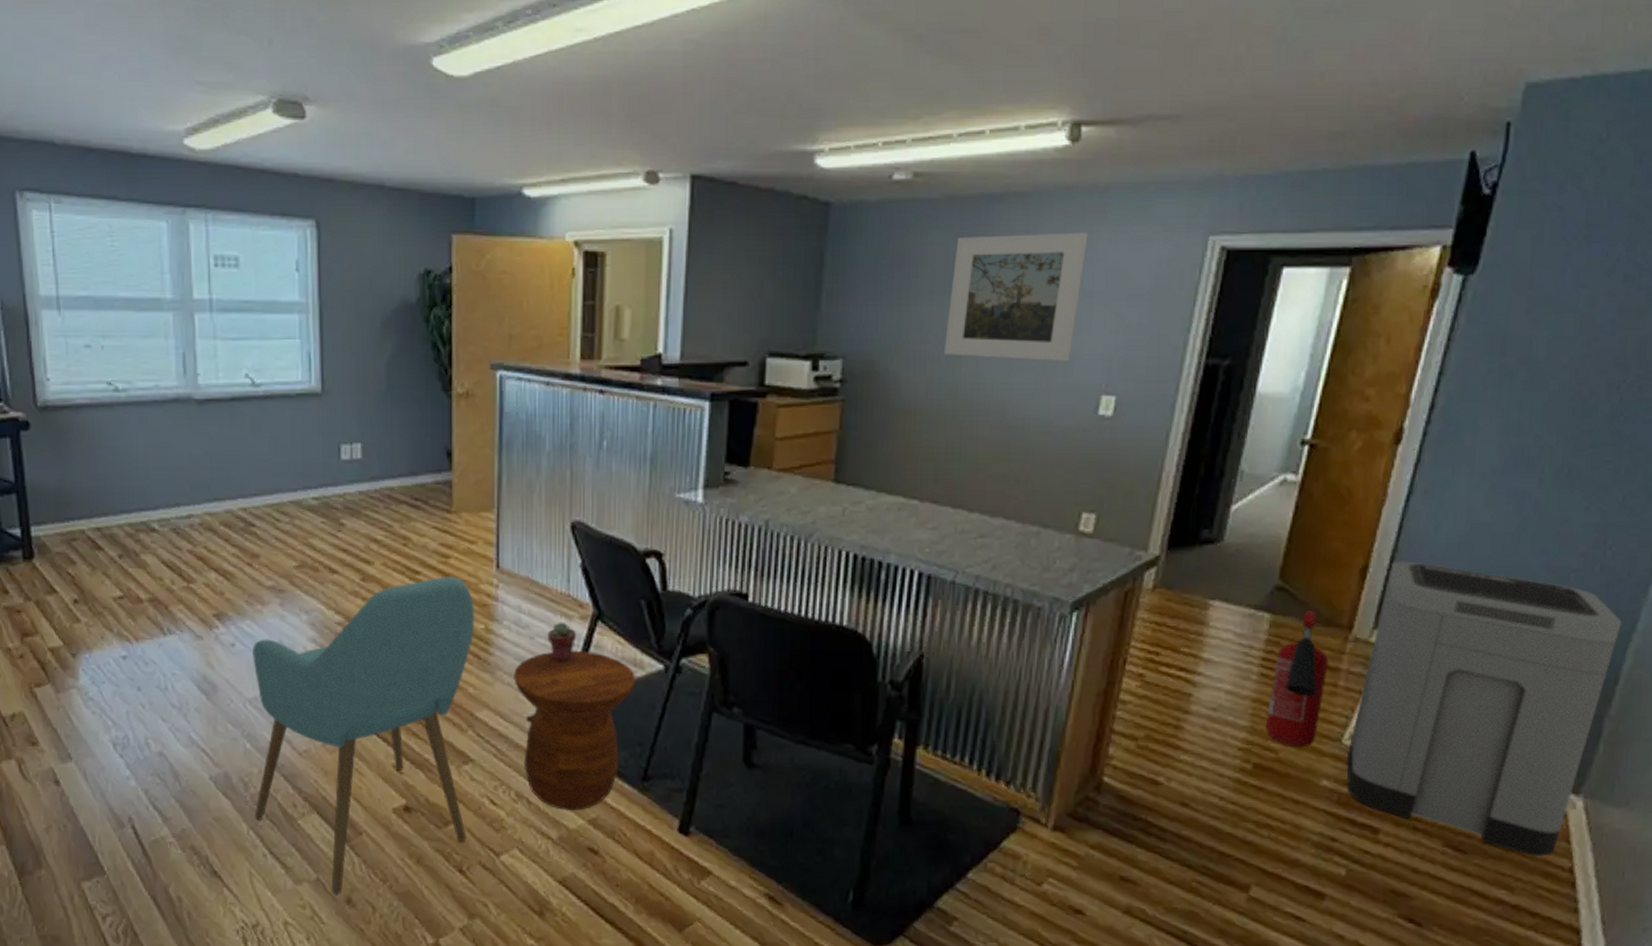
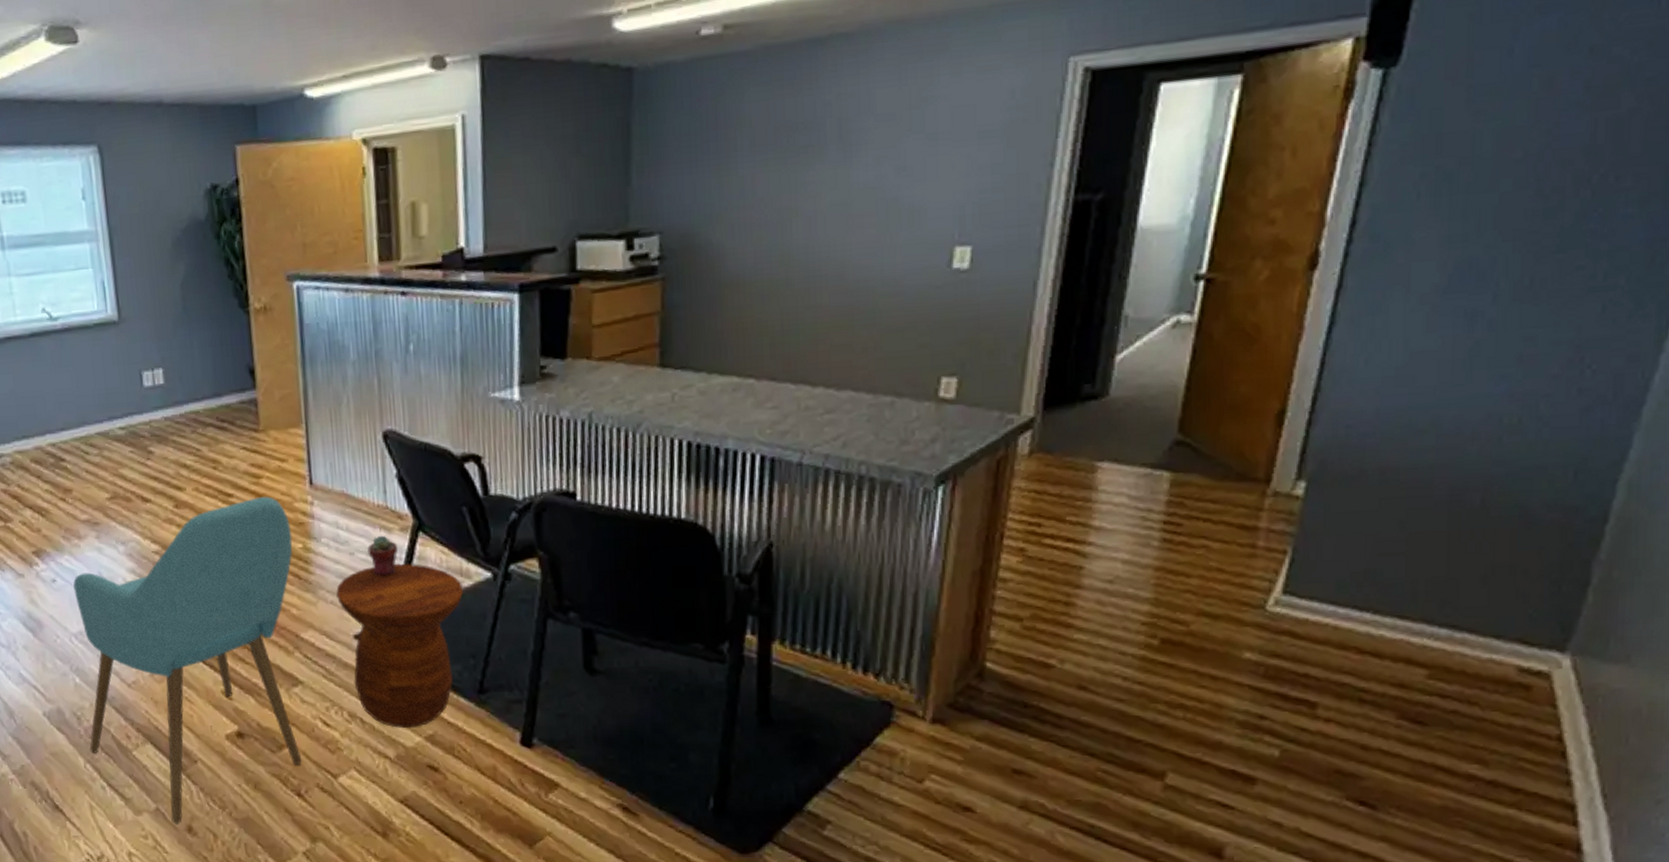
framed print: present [944,232,1088,361] -> none [771,68,927,220]
fire extinguisher: present [1265,610,1329,748] -> none [1172,464,1244,618]
trash can: present [1346,561,1622,856] -> none [1273,400,1609,725]

